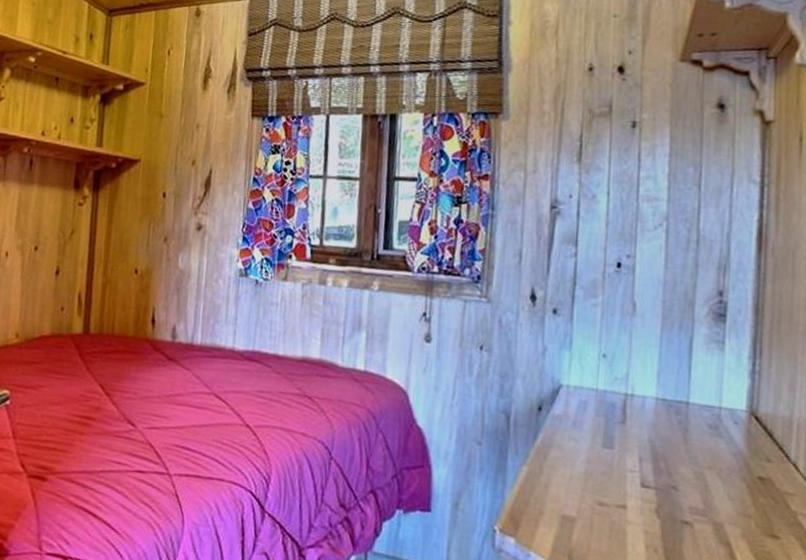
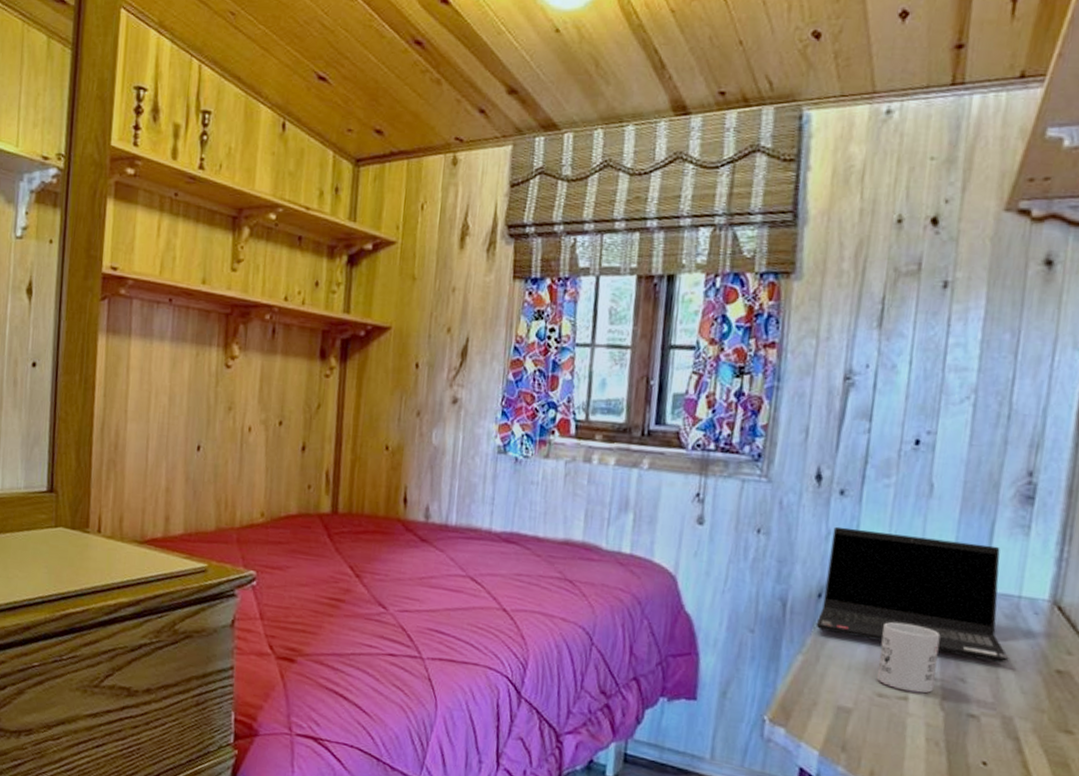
laptop computer: none [538,343,715,472] -> present [816,526,1009,664]
mug: none [596,433,652,502] -> present [877,622,941,693]

